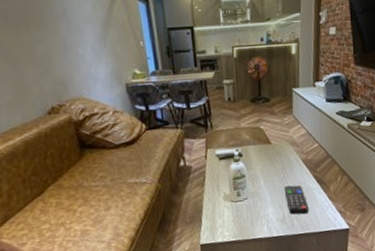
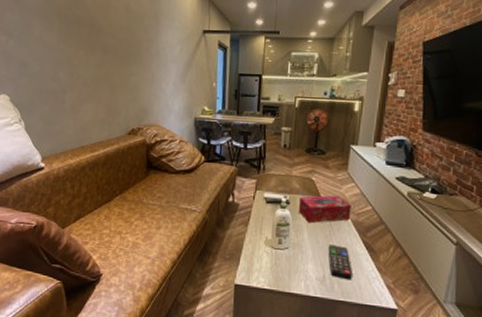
tissue box: none [250,139,301,171] -> present [298,195,352,224]

